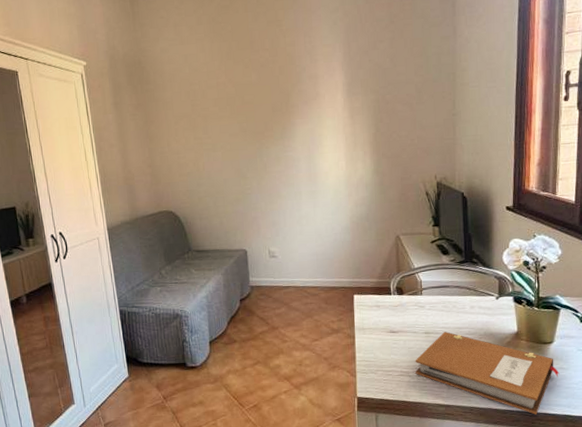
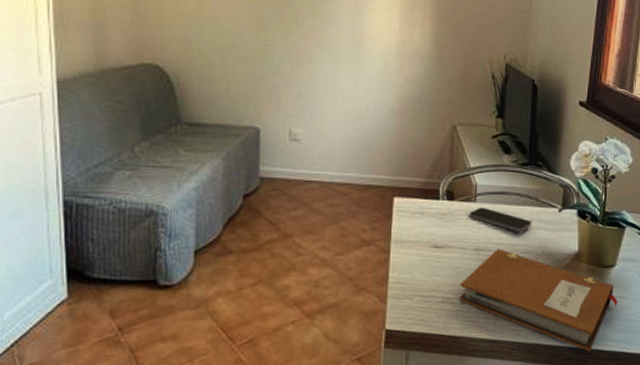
smartphone: none [417,298,473,318] -> present [469,207,532,233]

